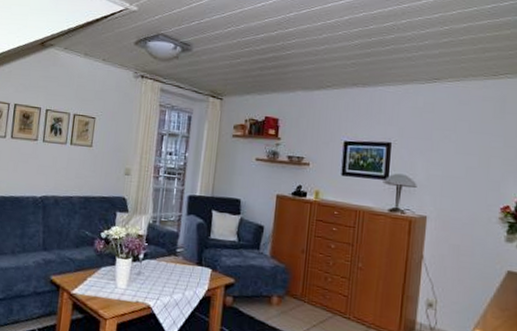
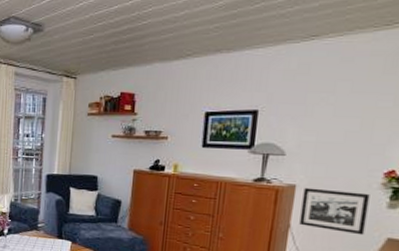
picture frame: none [431,219,490,268] -> present [299,187,370,236]

